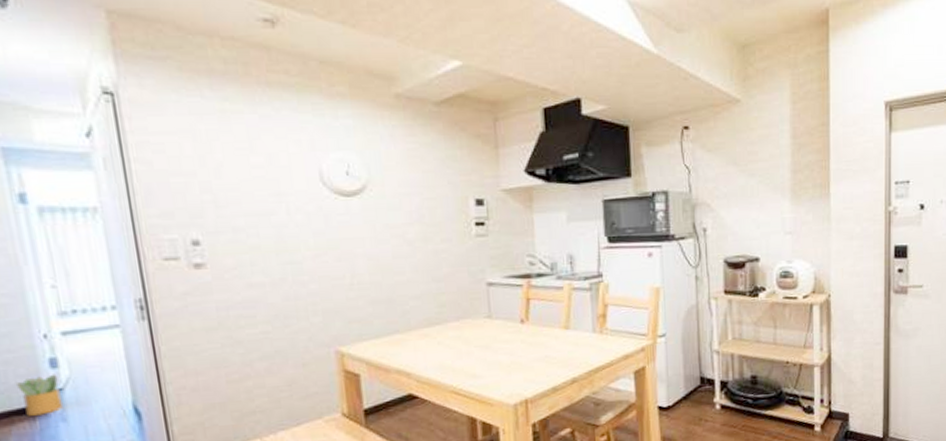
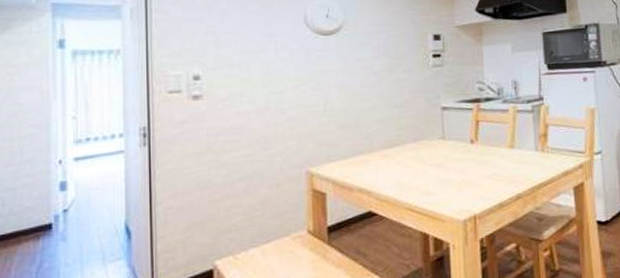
potted plant: present [15,374,63,416] -> none [28,196,65,236]

